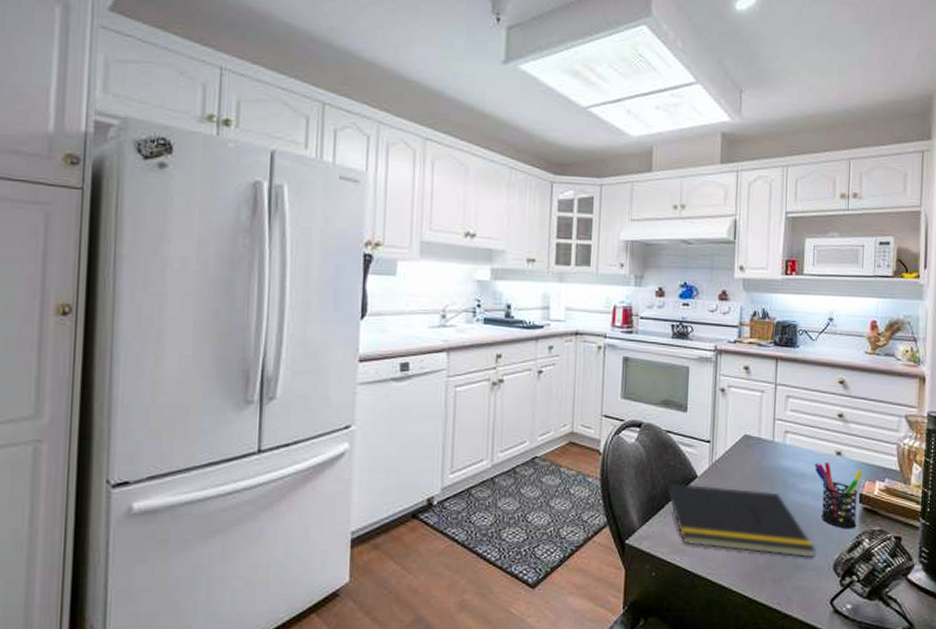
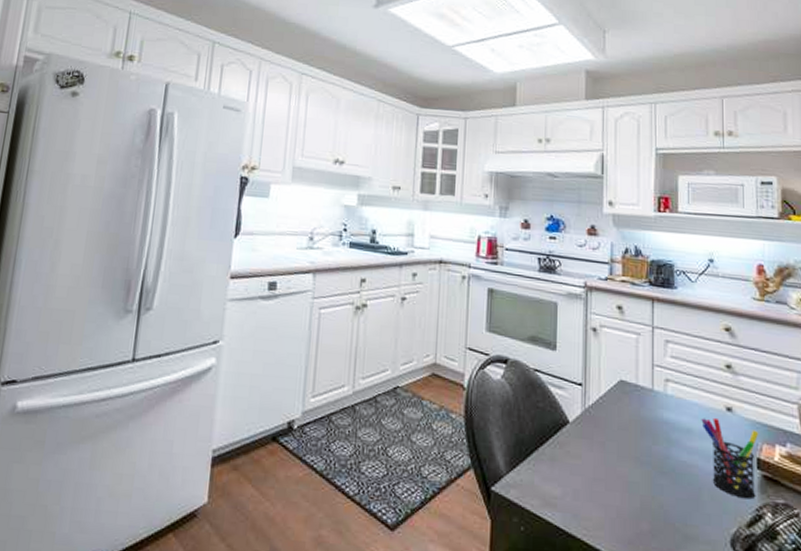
notepad: present [664,482,817,558] -> none [532,426,709,529]

